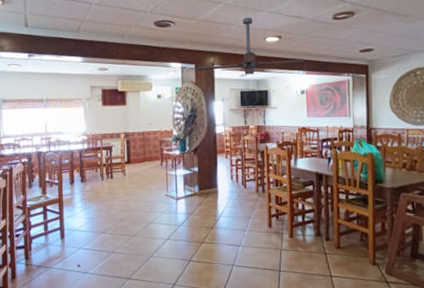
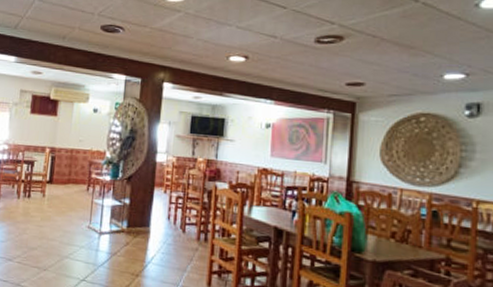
ceiling fan: present [196,17,305,76] -> none [142,30,275,98]

